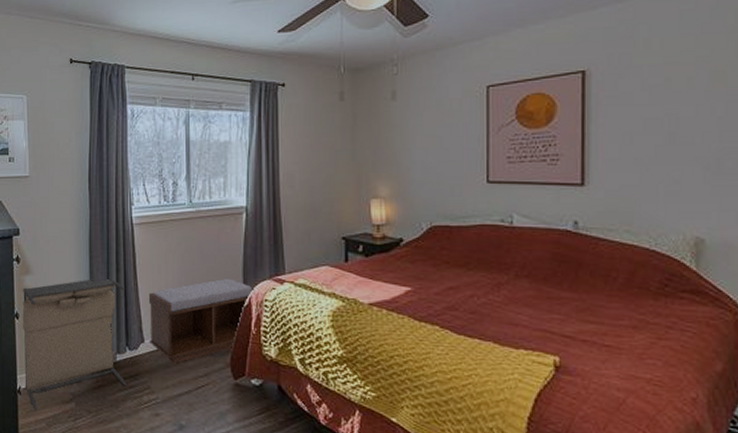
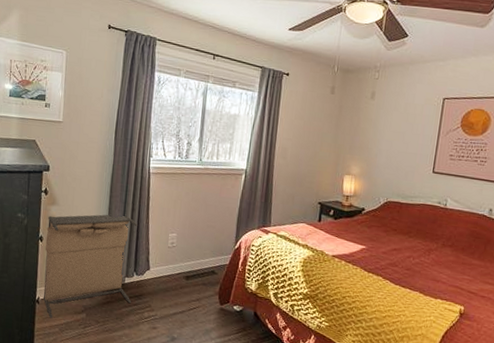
bench: present [148,278,255,364] -> none [154,225,245,289]

